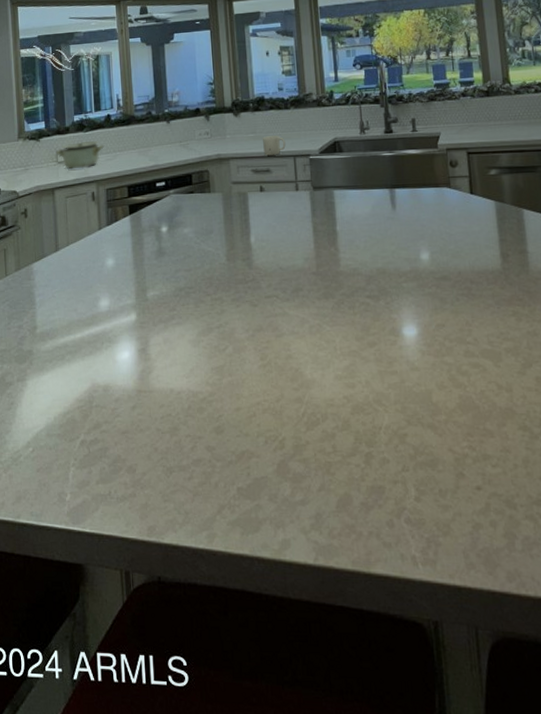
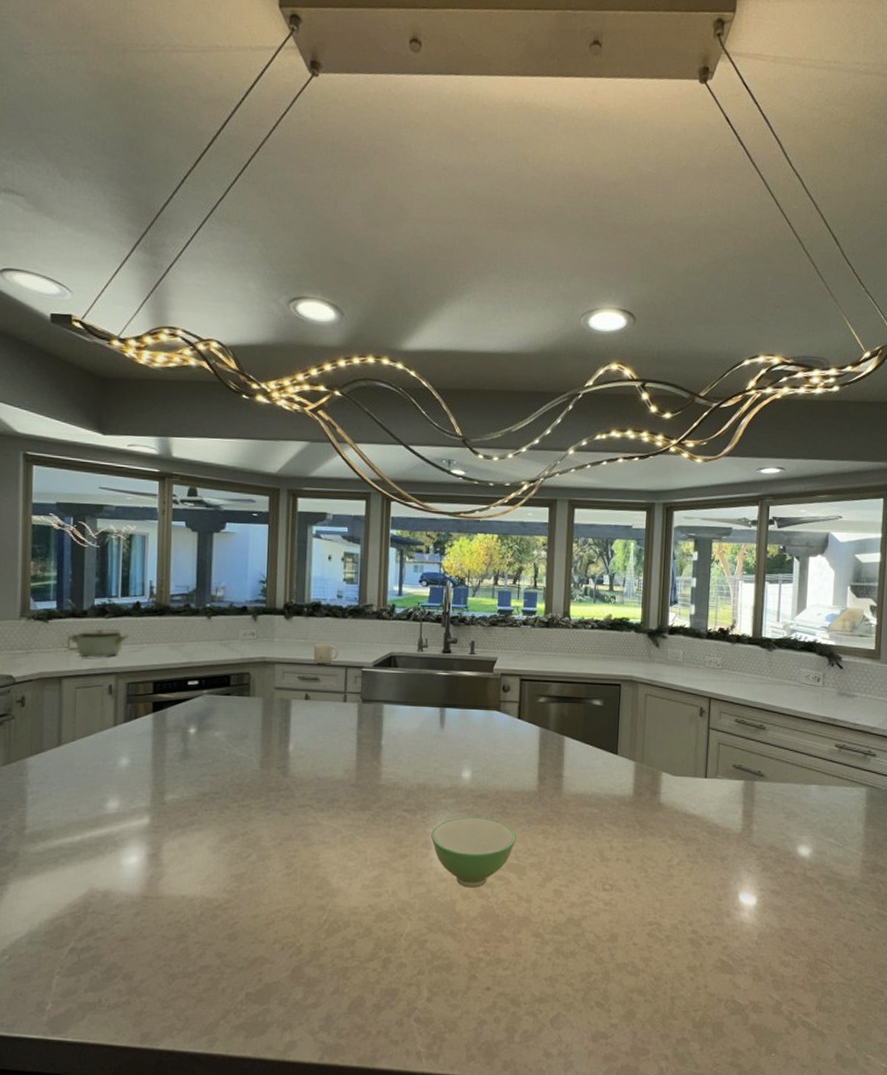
bowl: none [397,300,486,376] -> present [431,817,516,888]

